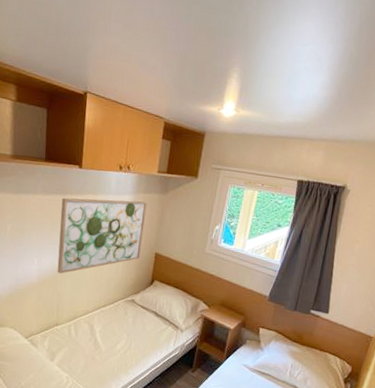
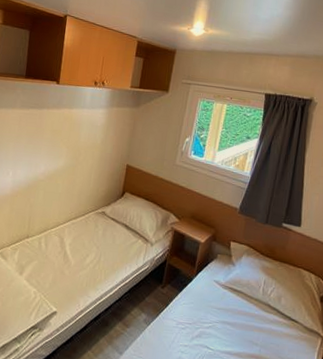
wall art: present [57,197,147,274] -> none [30,111,120,186]

